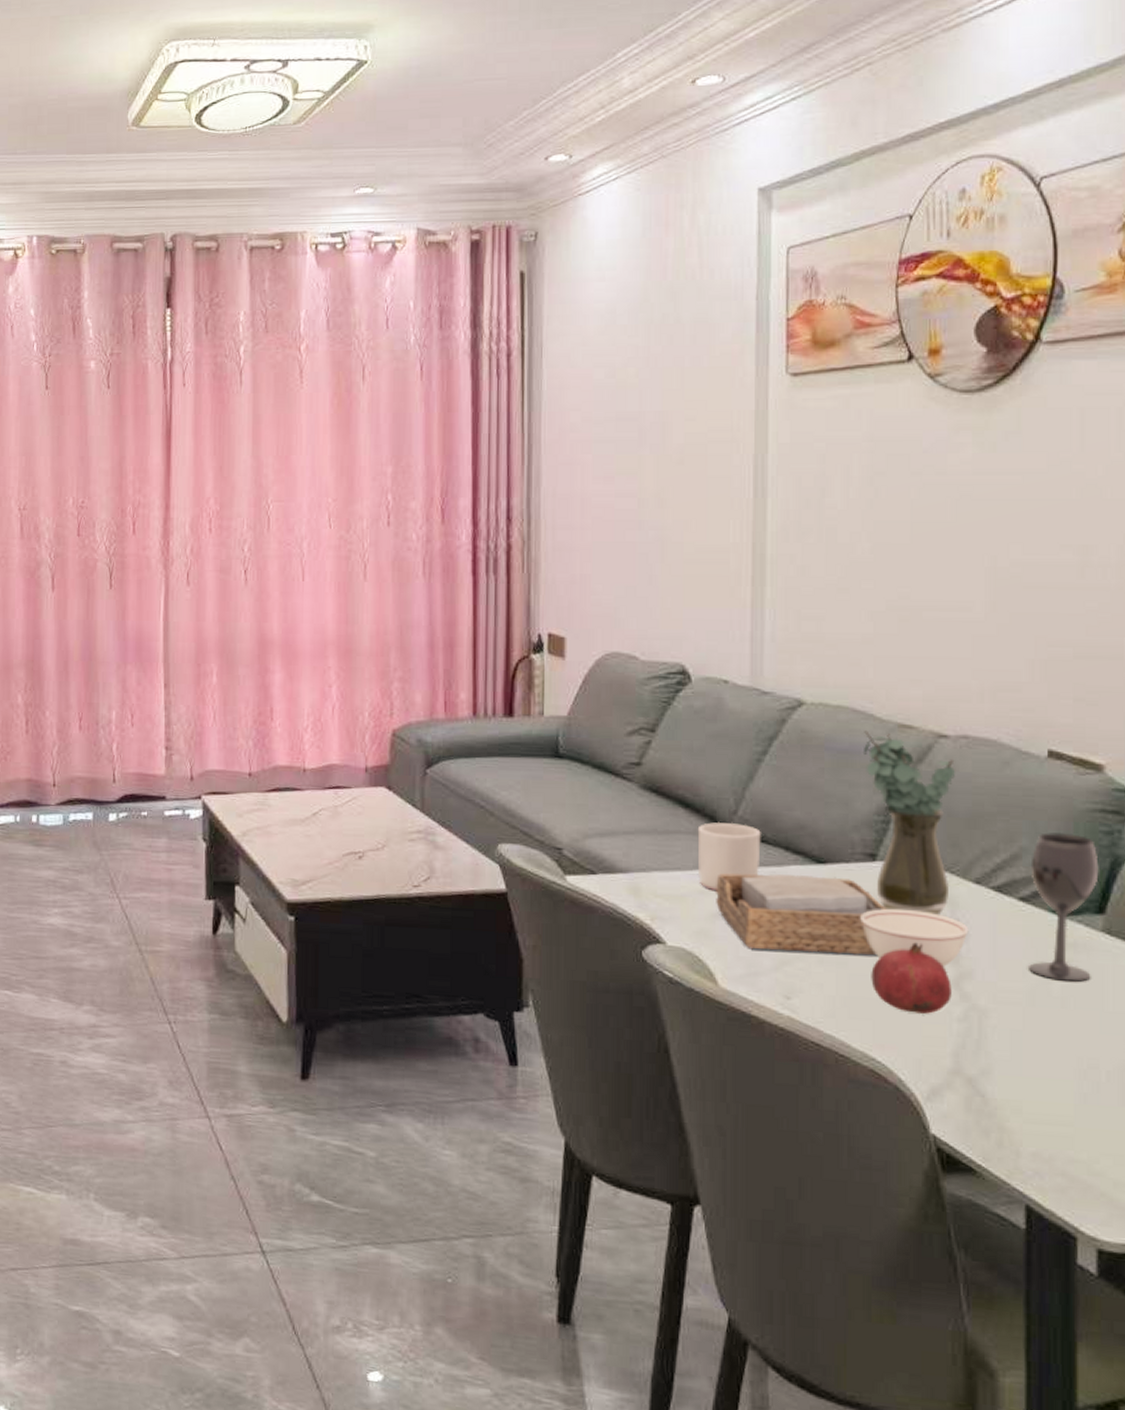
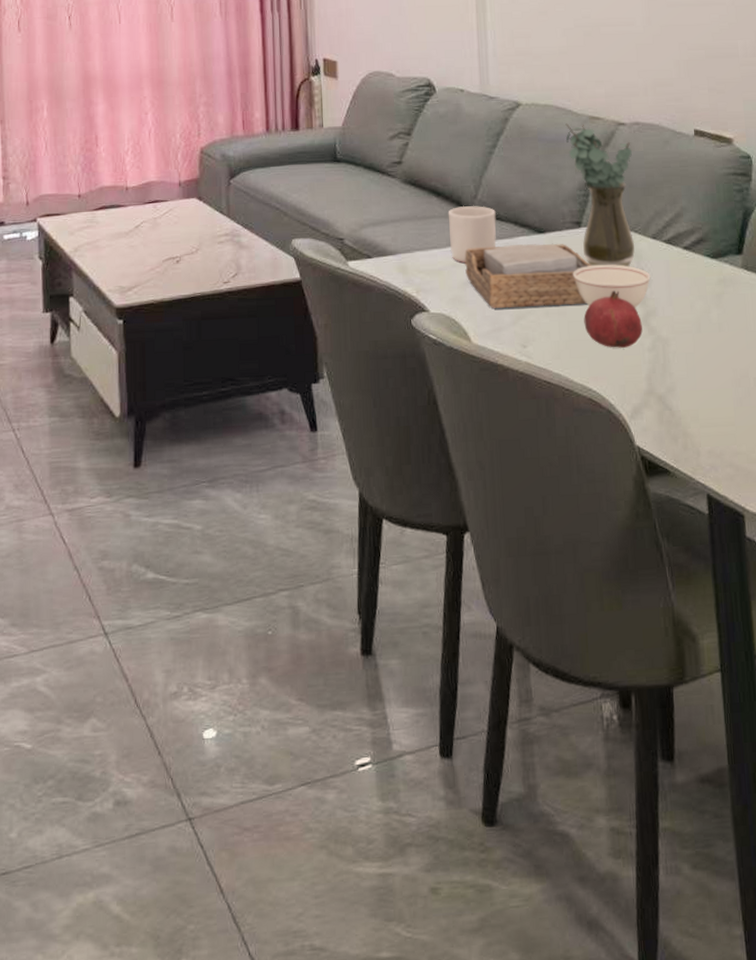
wine glass: present [1027,833,1099,982] -> none [689,193,737,310]

